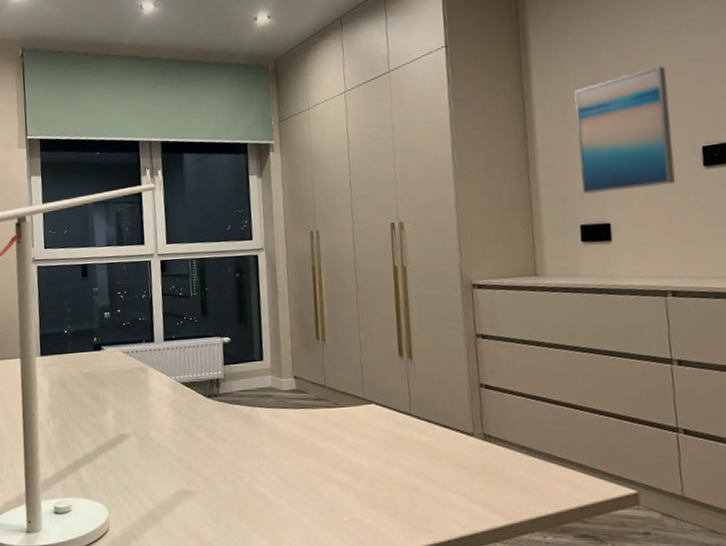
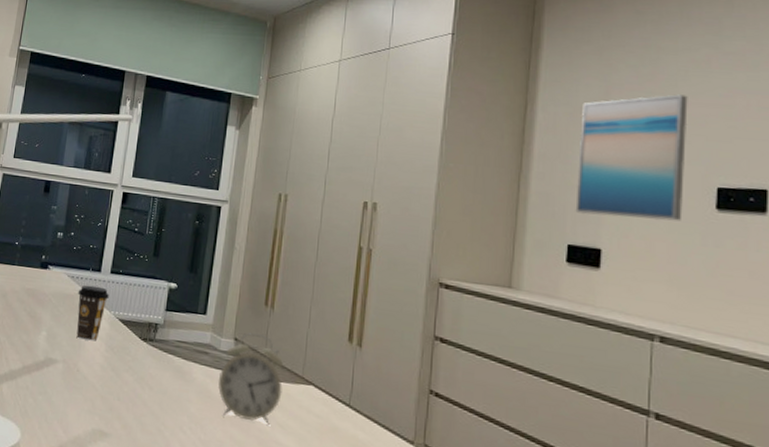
coffee cup: none [135,356,167,410] -> present [76,285,109,341]
alarm clock: none [286,367,347,450] -> present [218,333,284,426]

